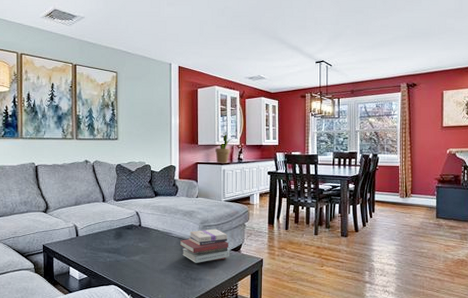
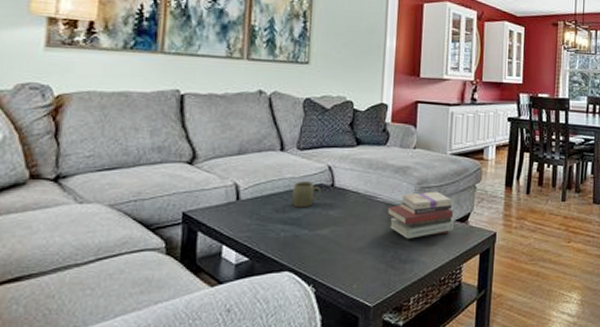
mug: none [113,223,132,241] -> present [292,182,321,208]
potted plant: present [215,134,233,163] -> none [442,65,466,104]

